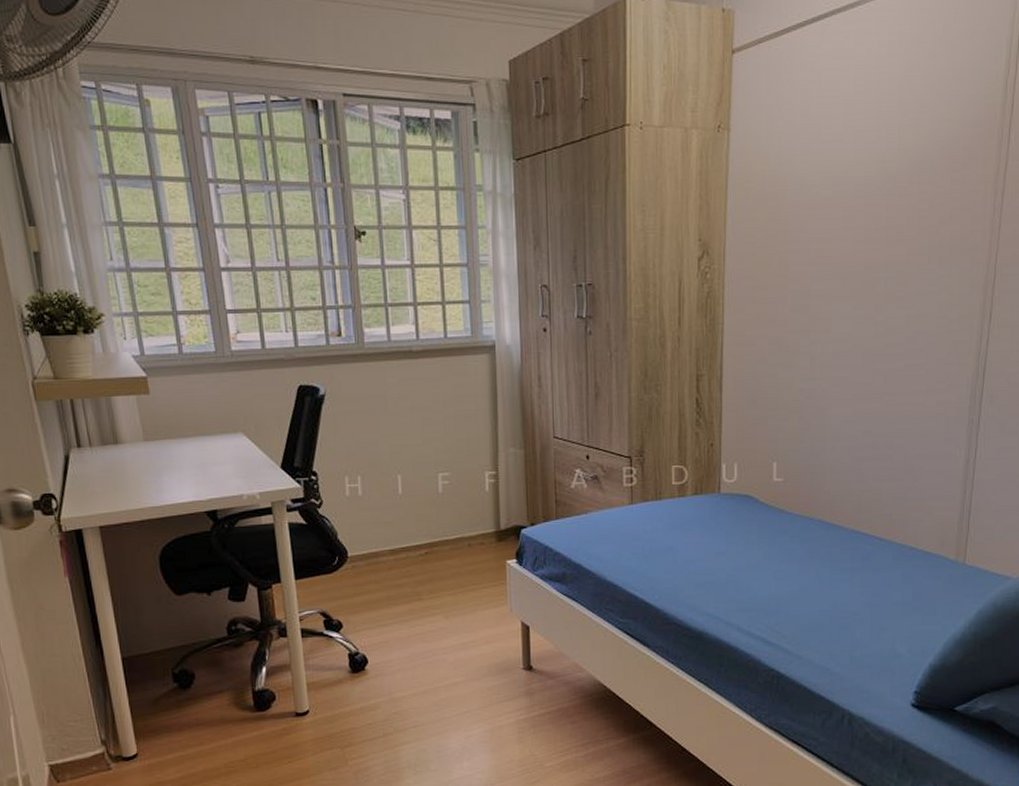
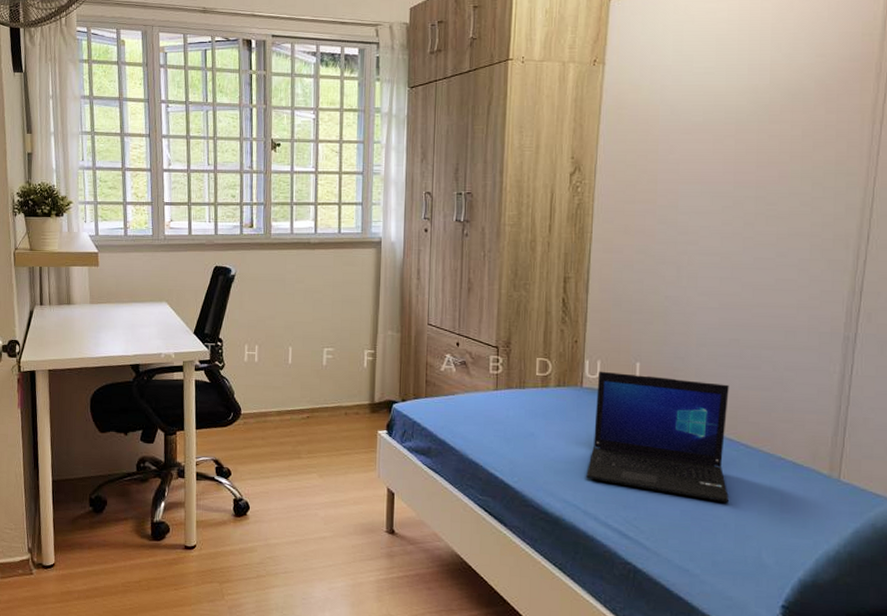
laptop: none [727,474,866,598] -> present [586,371,730,503]

